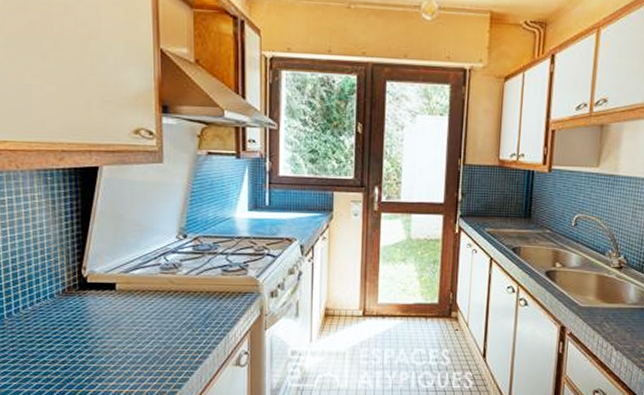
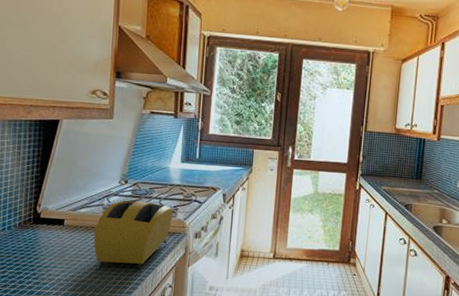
toaster: none [152,258,244,338] -> present [93,201,174,271]

